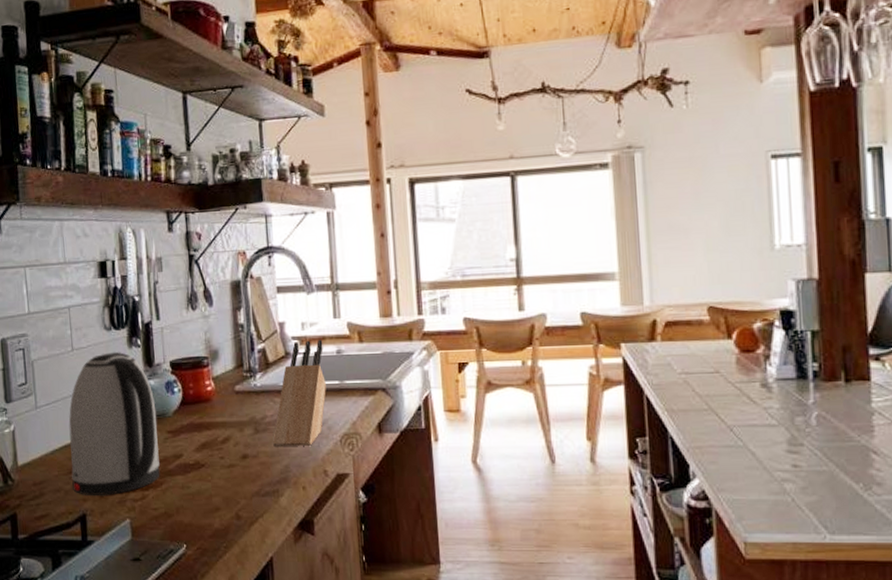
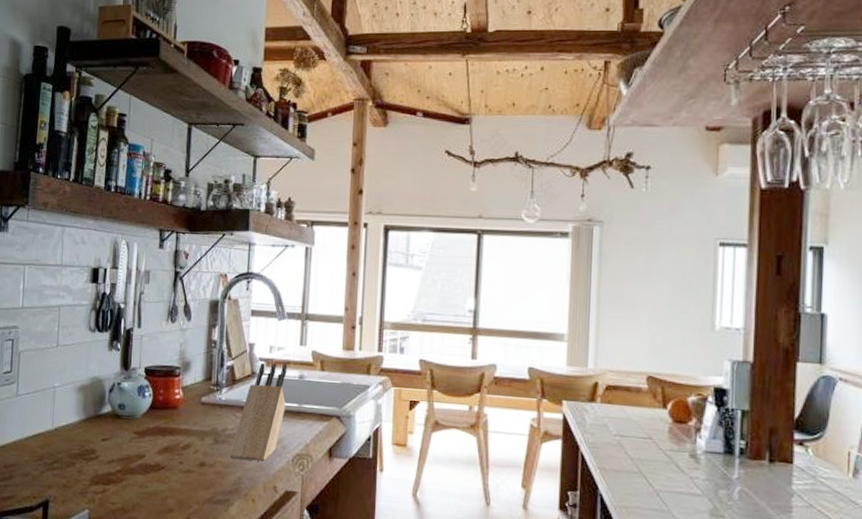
kettle: present [68,351,161,495] -> none [40,352,127,485]

